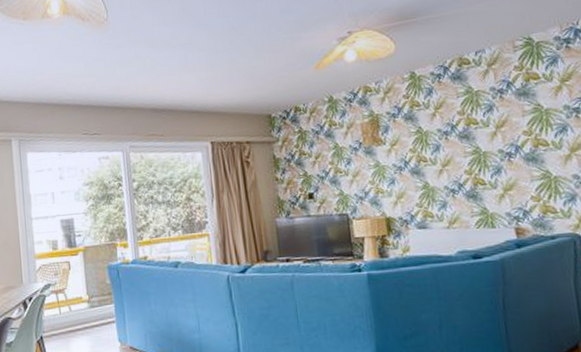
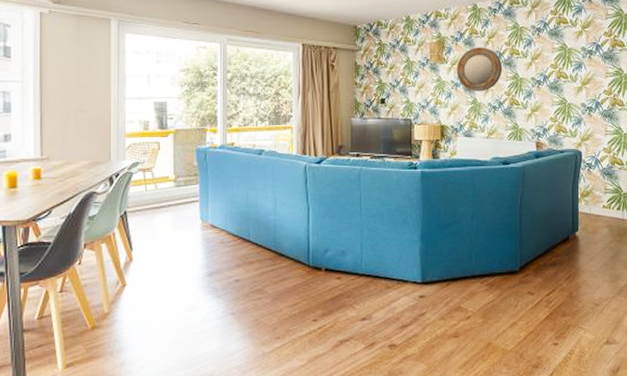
home mirror: none [397,120,459,174] -> present [457,47,503,91]

